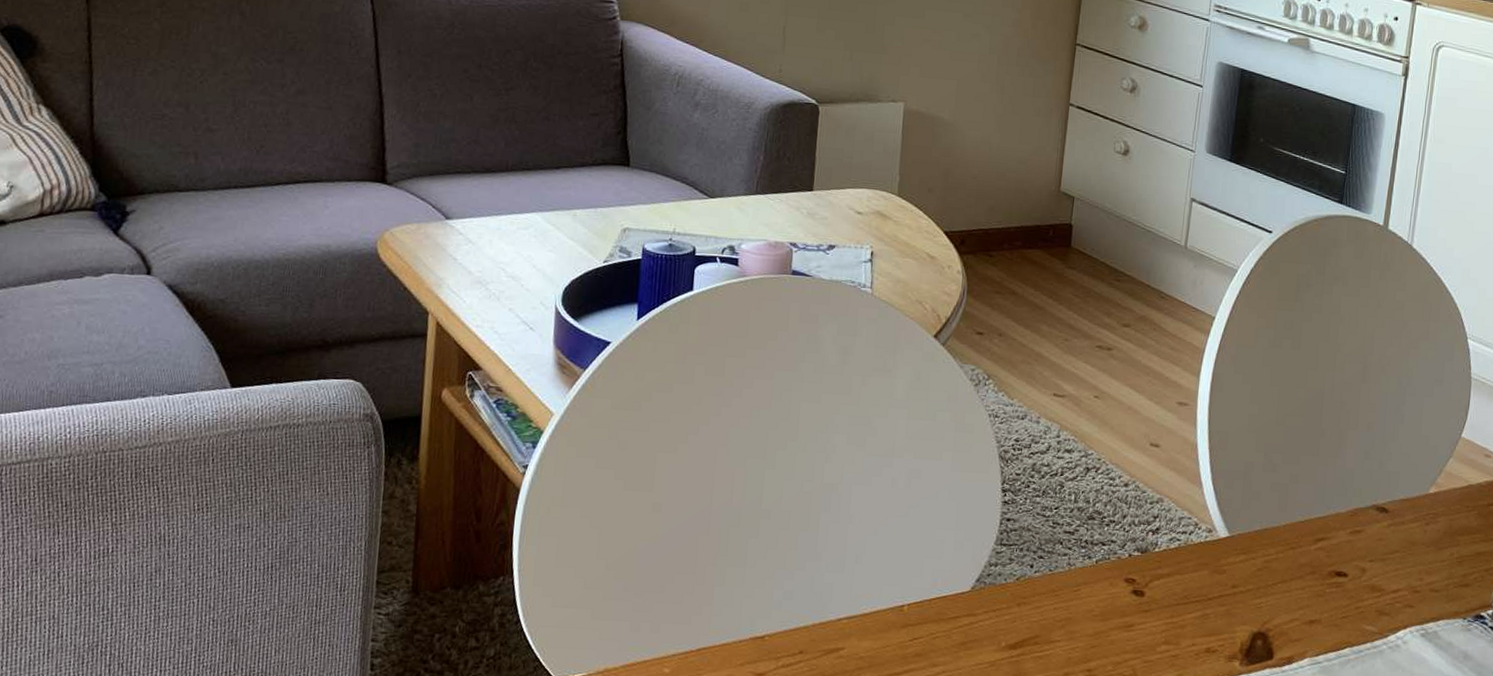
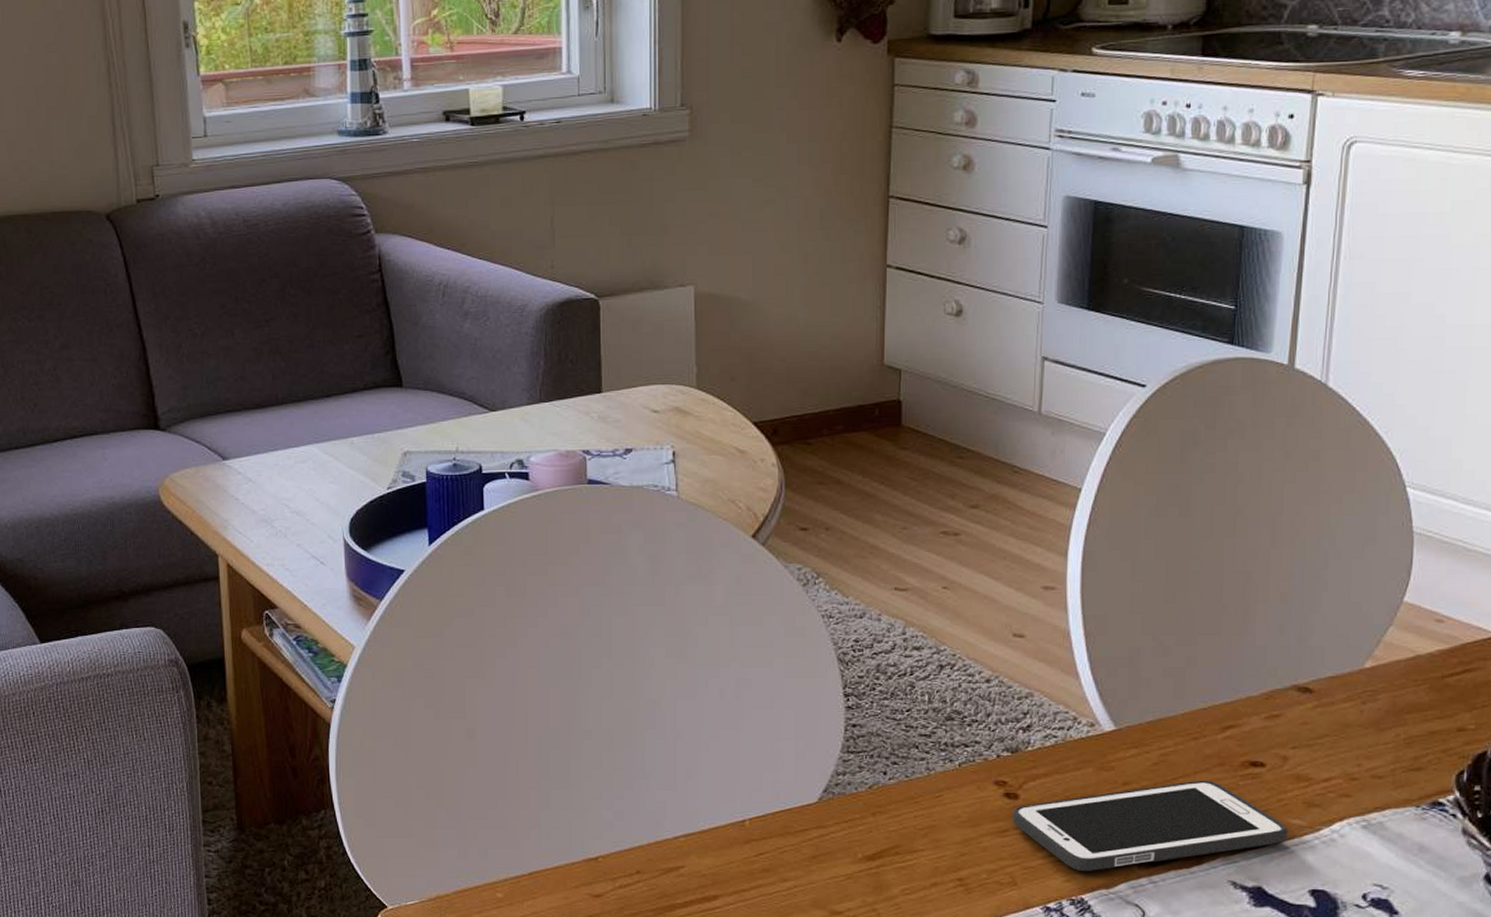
cell phone: none [1137,586,1363,667] -> present [1012,780,1288,871]

